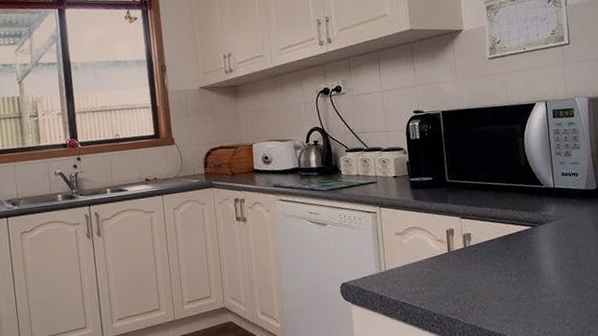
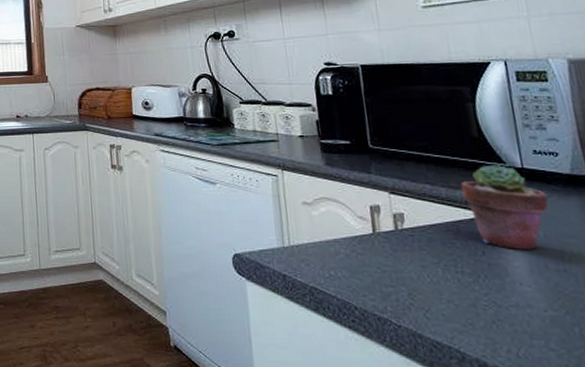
potted succulent: none [511,186,571,253] -> present [460,164,549,249]

